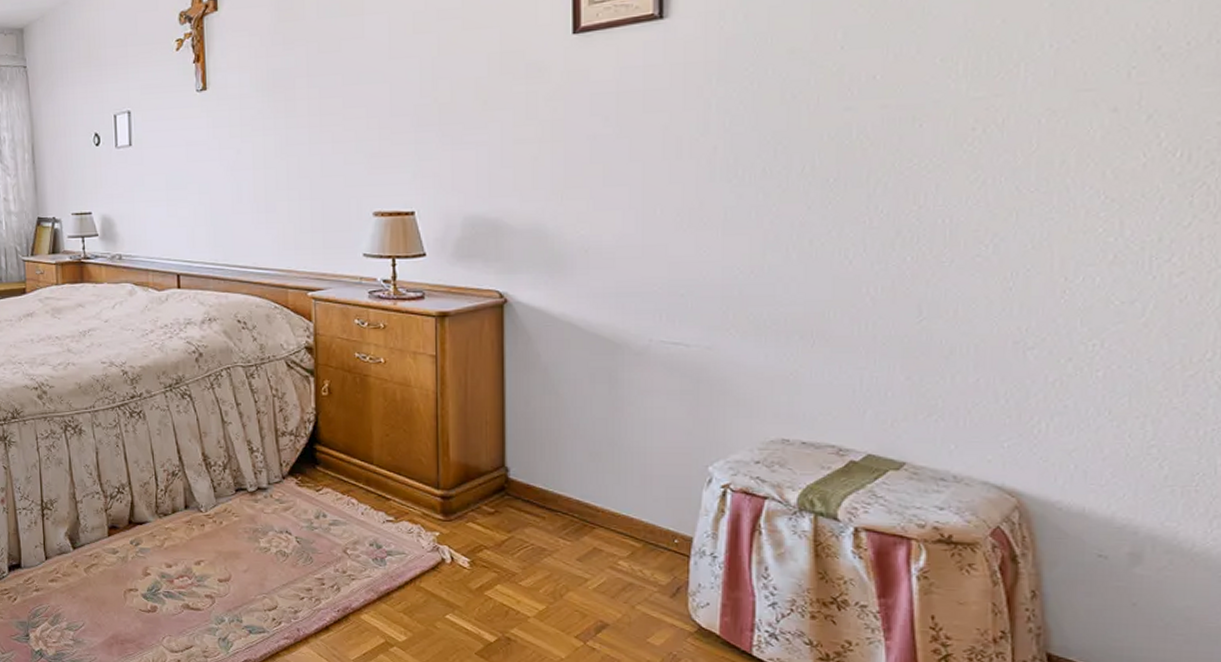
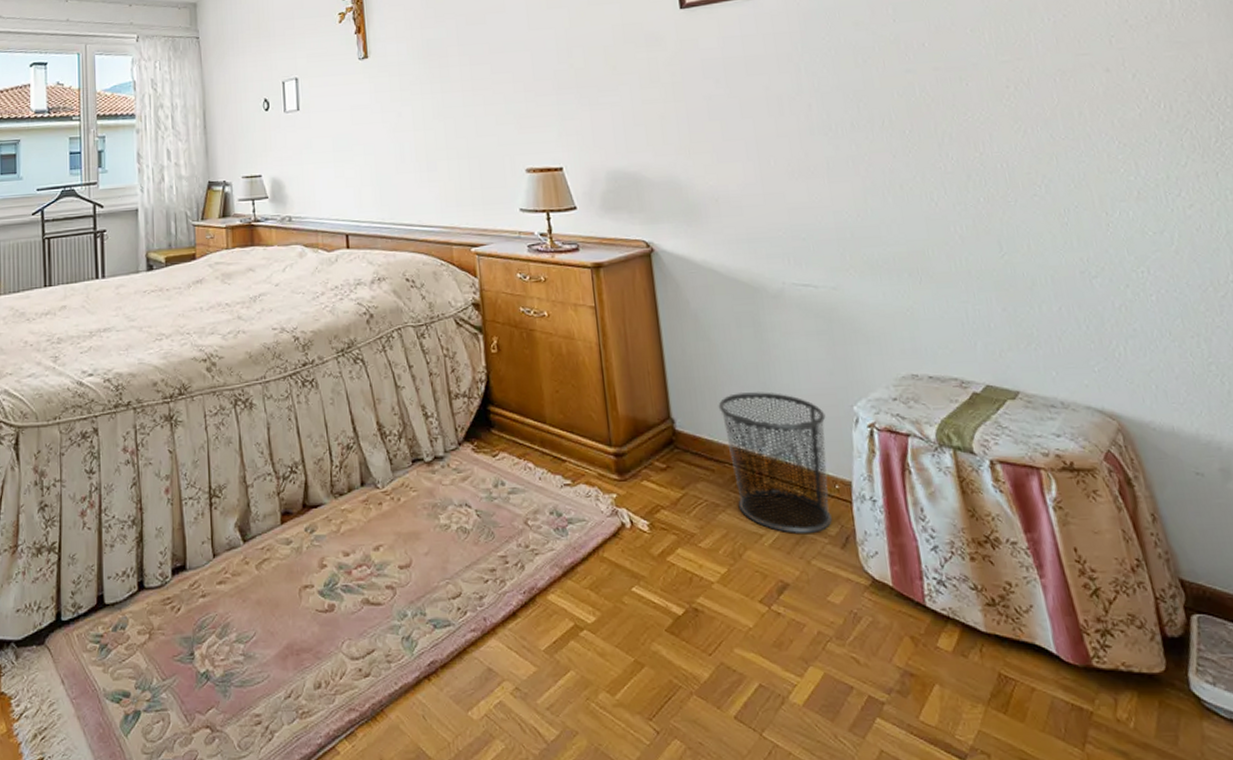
waste bin: none [558,447,675,581] -> present [718,392,832,533]

